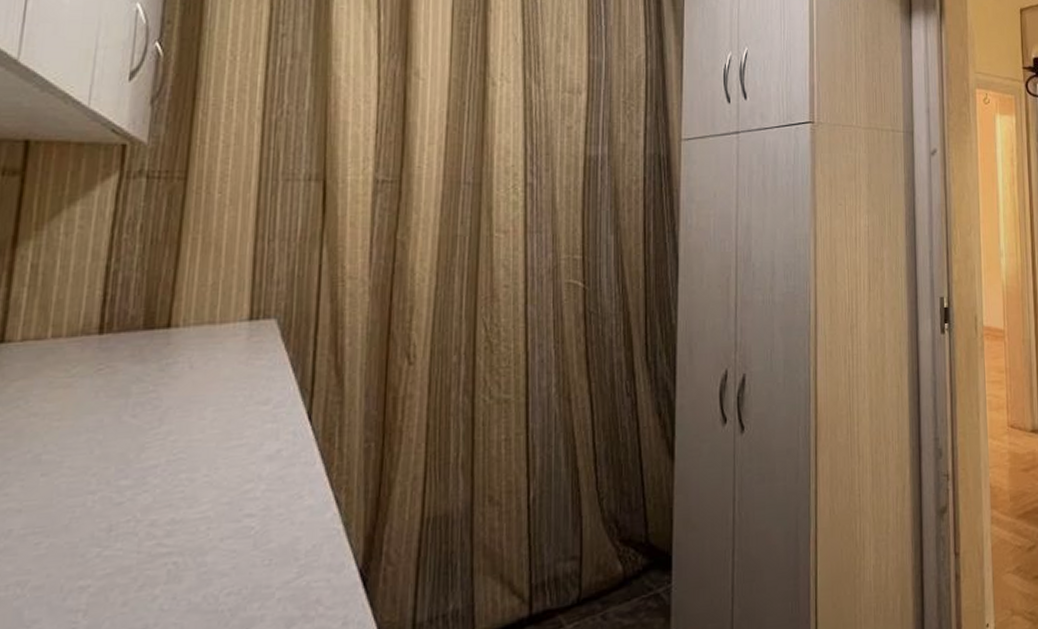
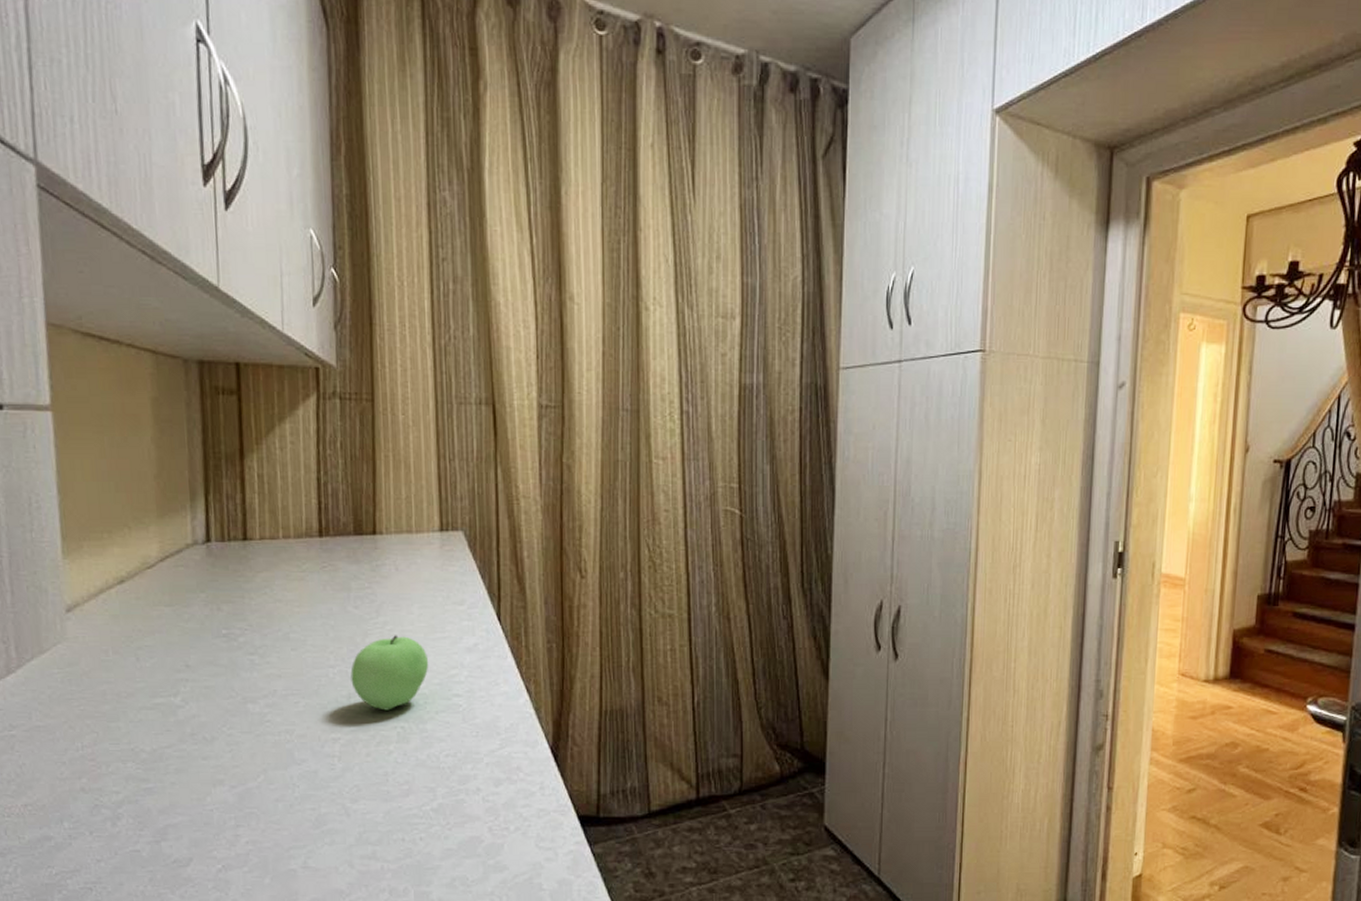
apple: none [115,446,219,544] -> present [350,635,429,711]

